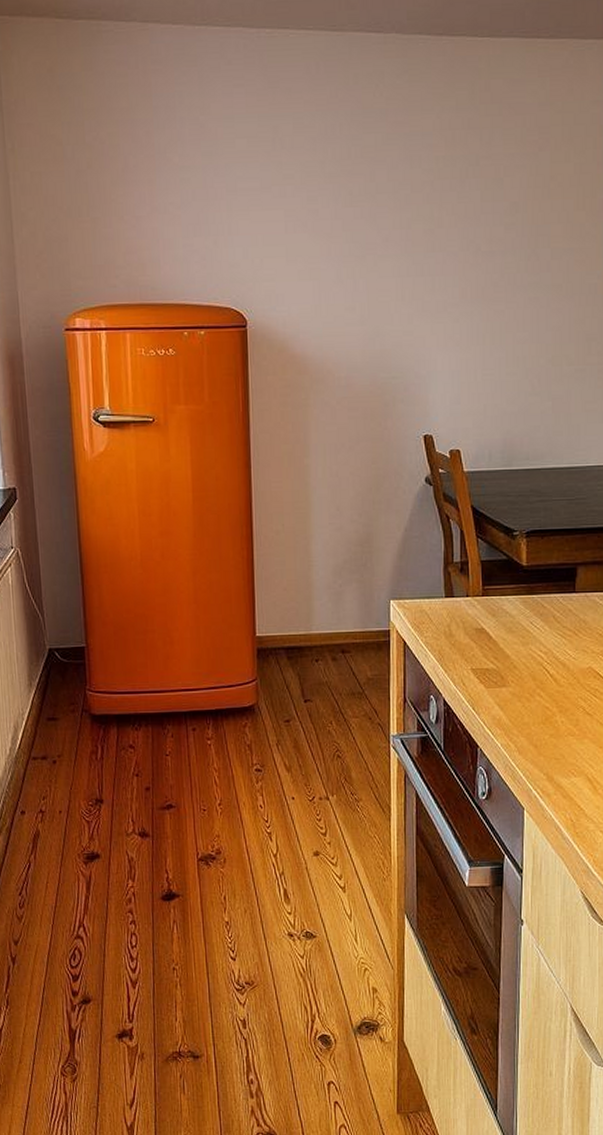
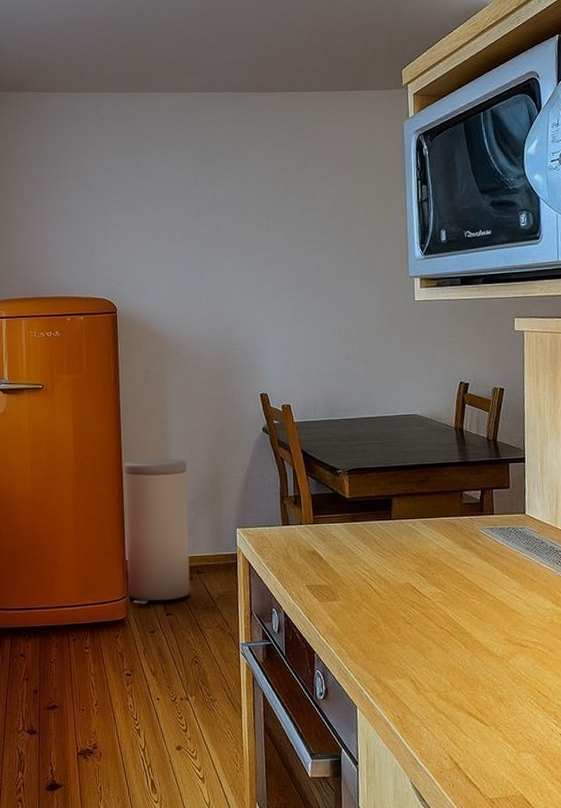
pedal bin: none [254,513,333,690] -> present [124,458,191,605]

